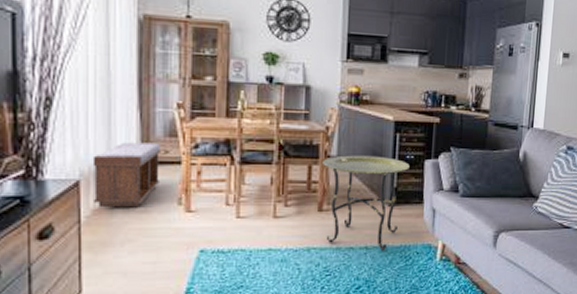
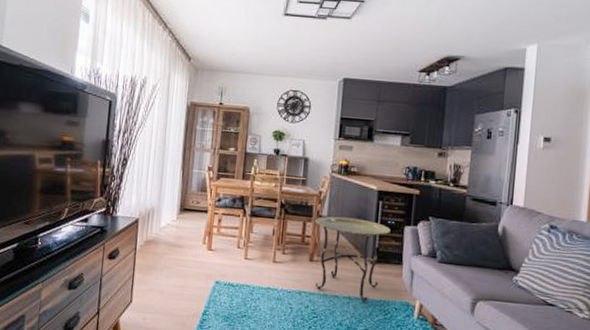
bench: present [92,142,162,208] -> none [146,193,195,243]

